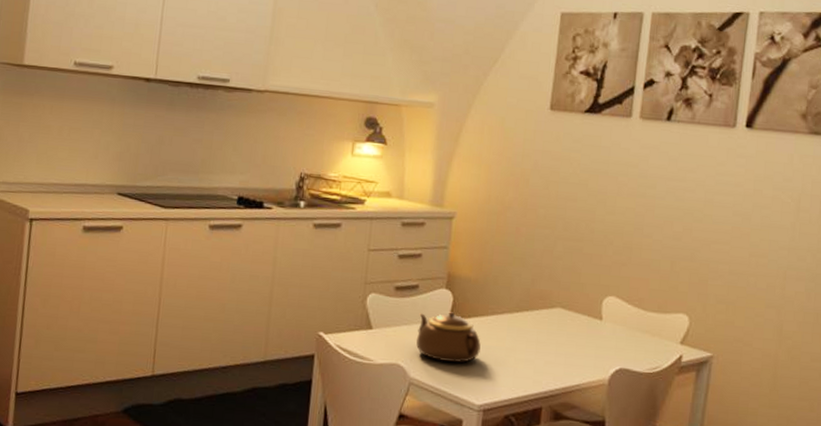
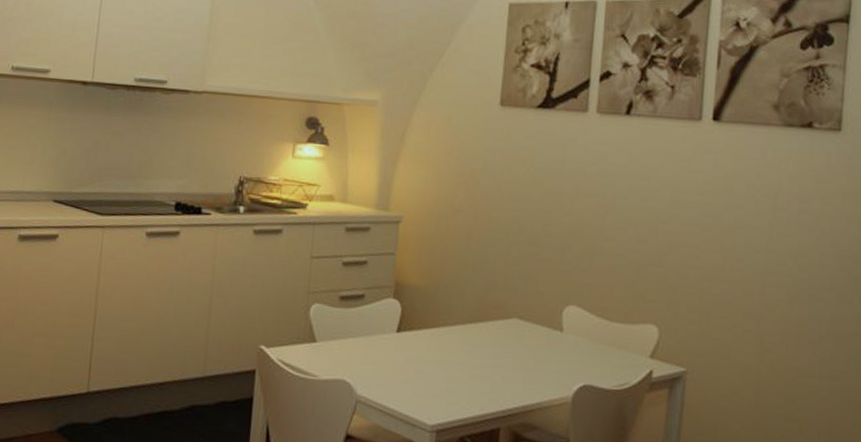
teapot: present [416,312,481,363] -> none [363,323,432,379]

